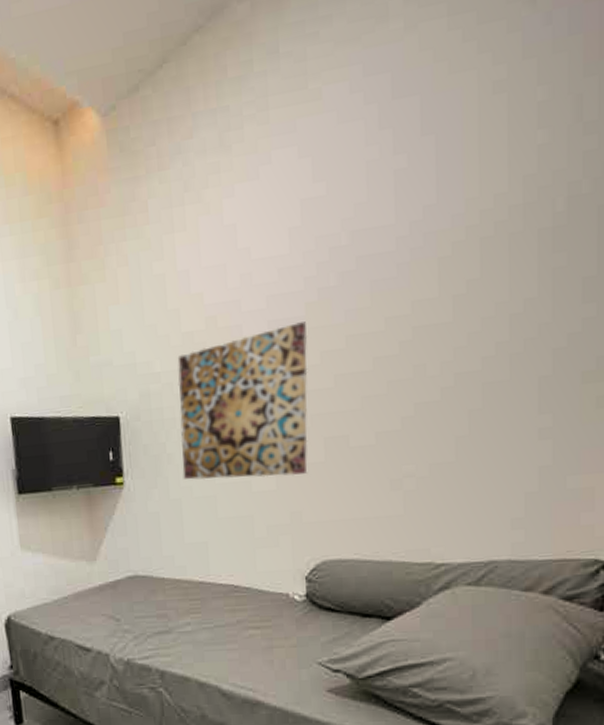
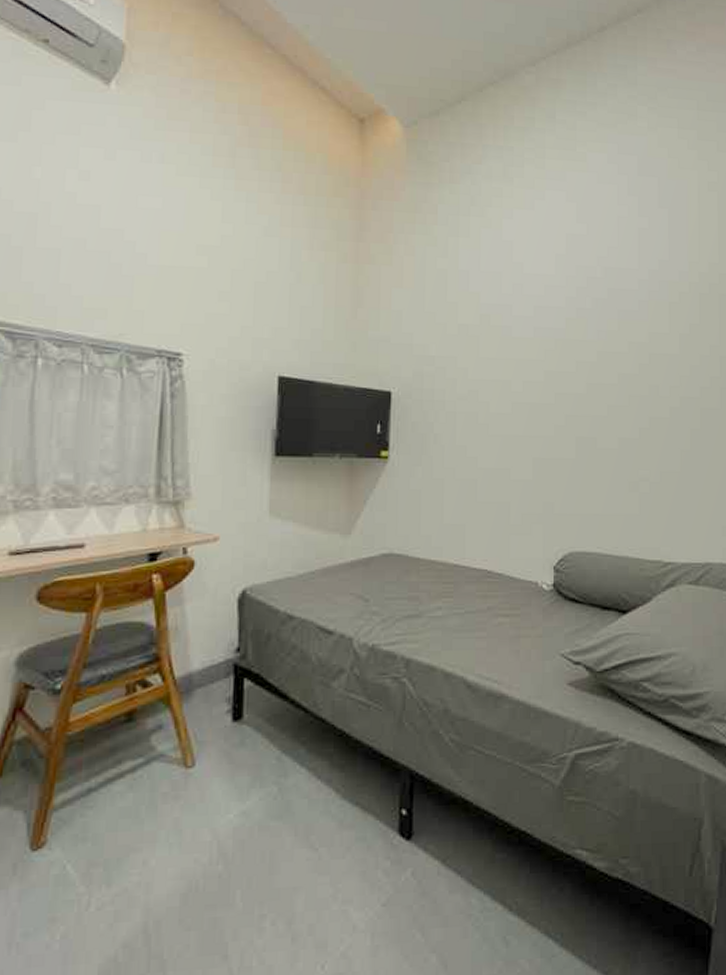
wall art: present [177,322,308,480] -> none [447,333,567,469]

